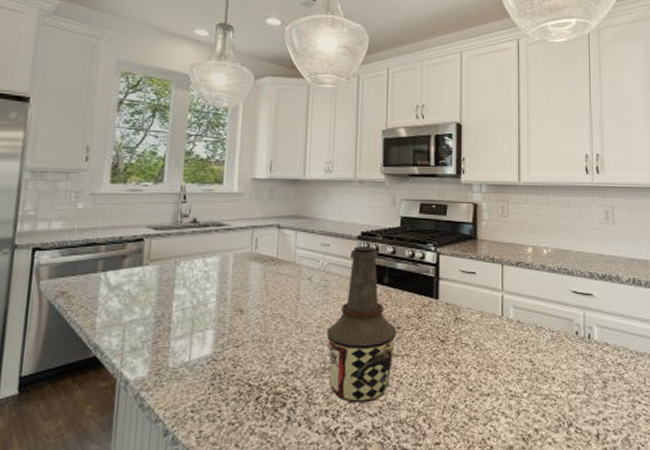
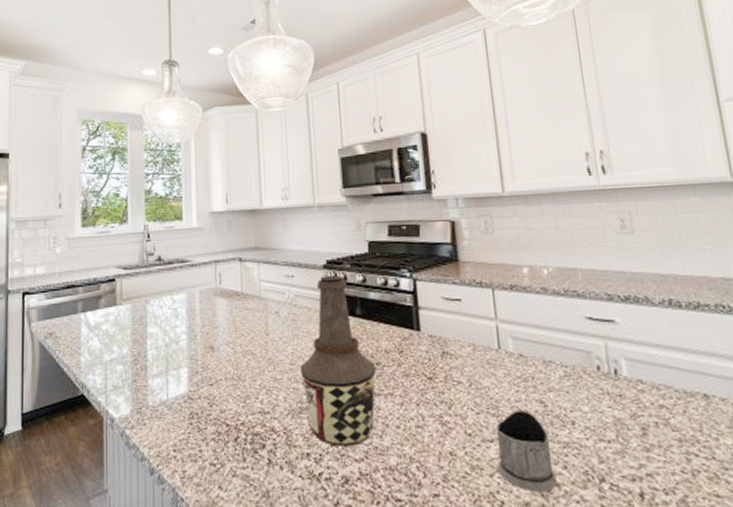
tea glass holder: none [491,367,536,437] -> present [496,409,557,493]

